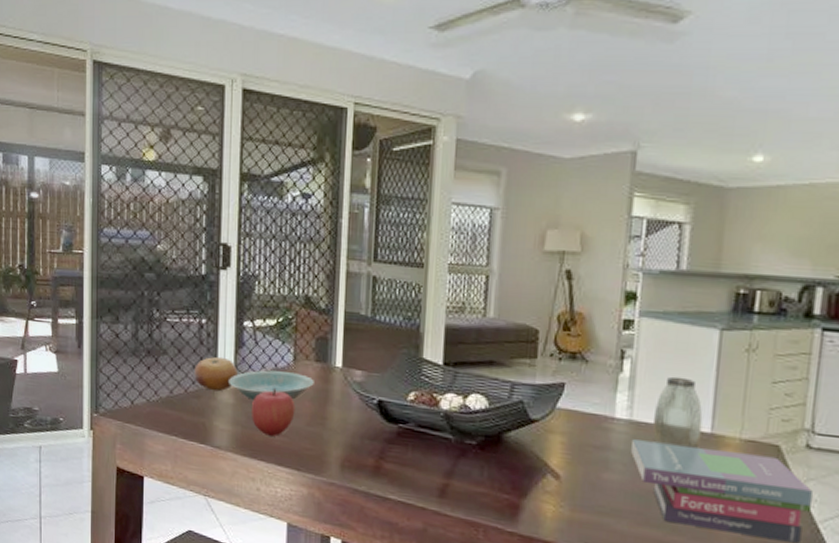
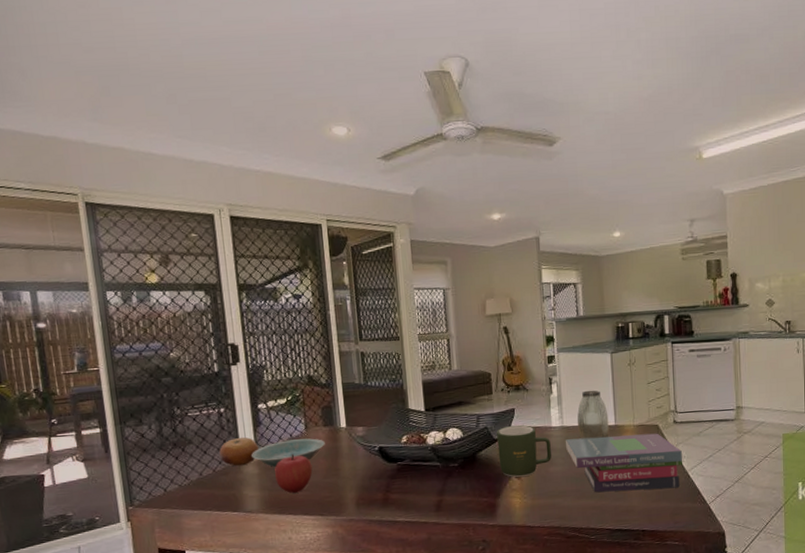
mug: none [532,405,610,478] -> present [497,425,551,478]

